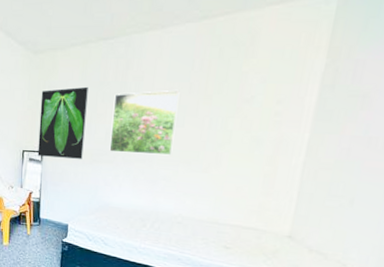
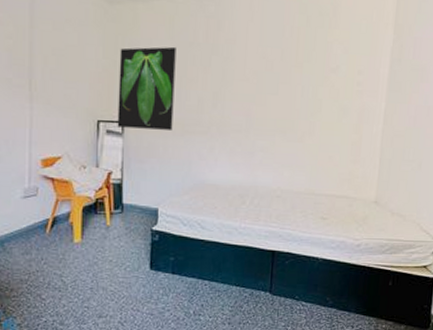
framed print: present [109,89,180,156] -> none [202,55,273,125]

